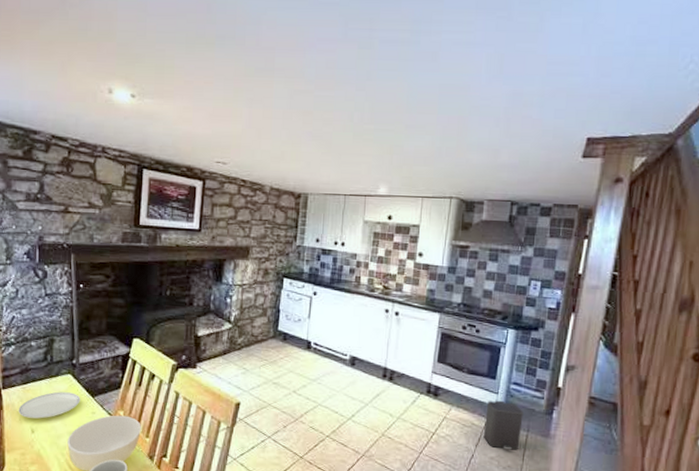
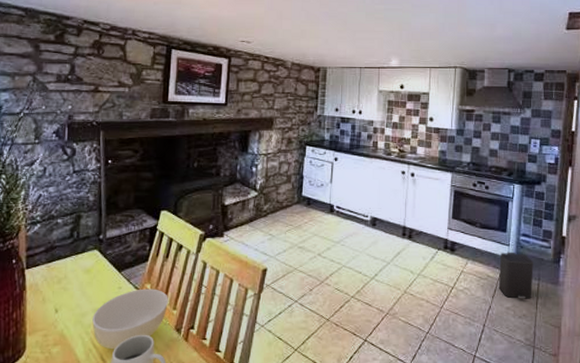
plate: present [18,391,80,419] -> none [42,268,107,297]

